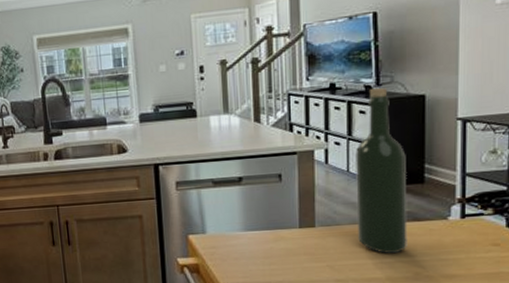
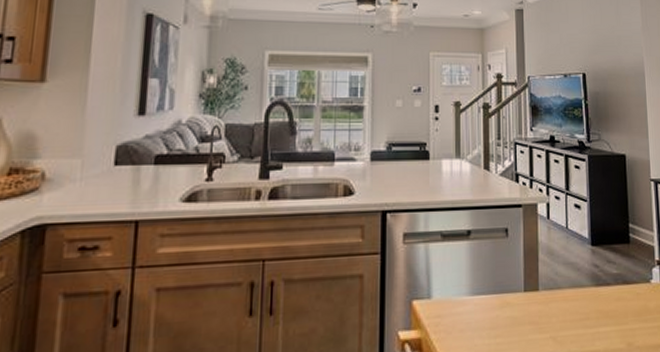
wine bottle: present [356,87,408,254] -> none [573,144,620,322]

